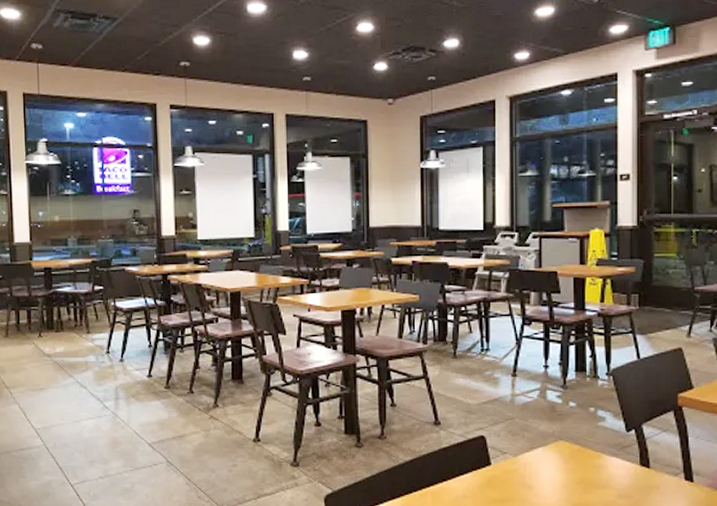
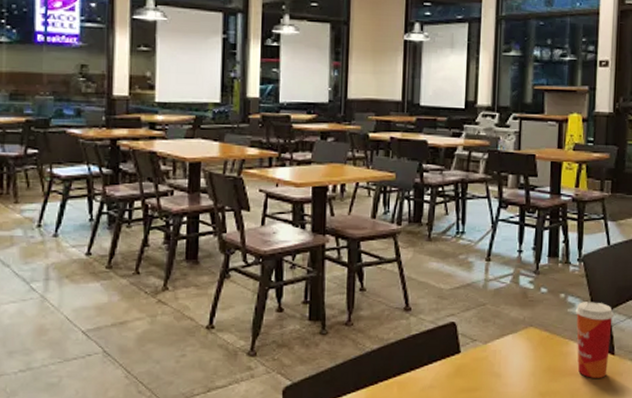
paper cup: none [606,415,647,491] -> present [575,302,614,378]

